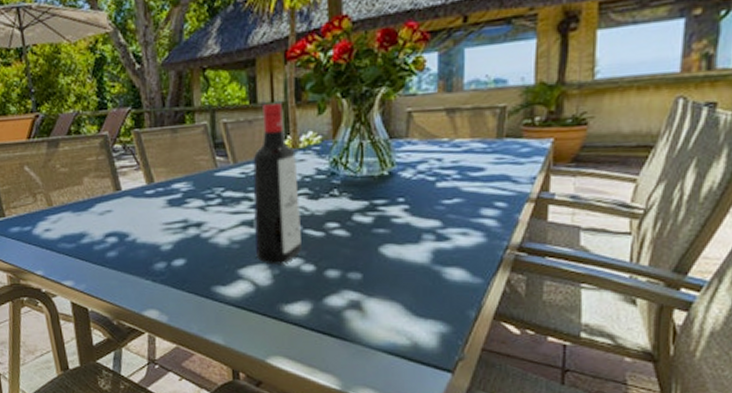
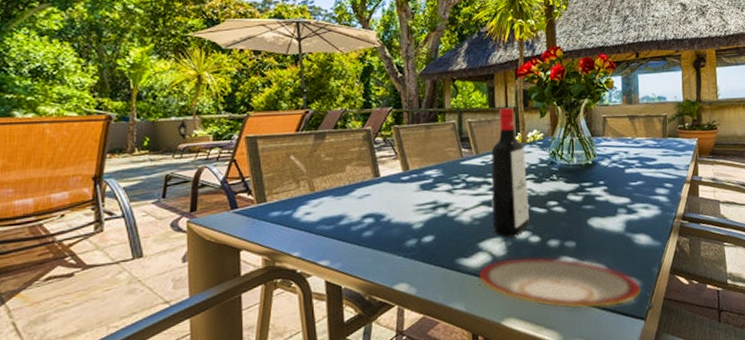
plate: none [238,289,450,354] -> present [478,256,641,309]

